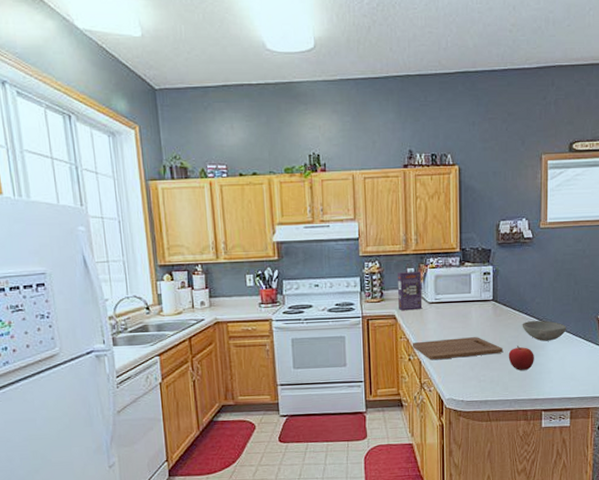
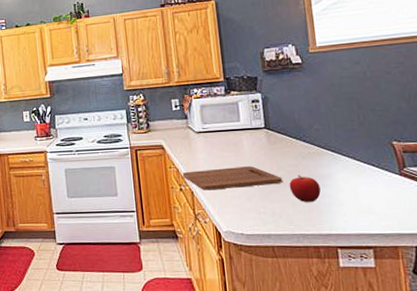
cereal box: present [398,271,423,311] -> none [162,101,190,141]
bowl: present [522,320,567,341] -> none [301,148,356,171]

